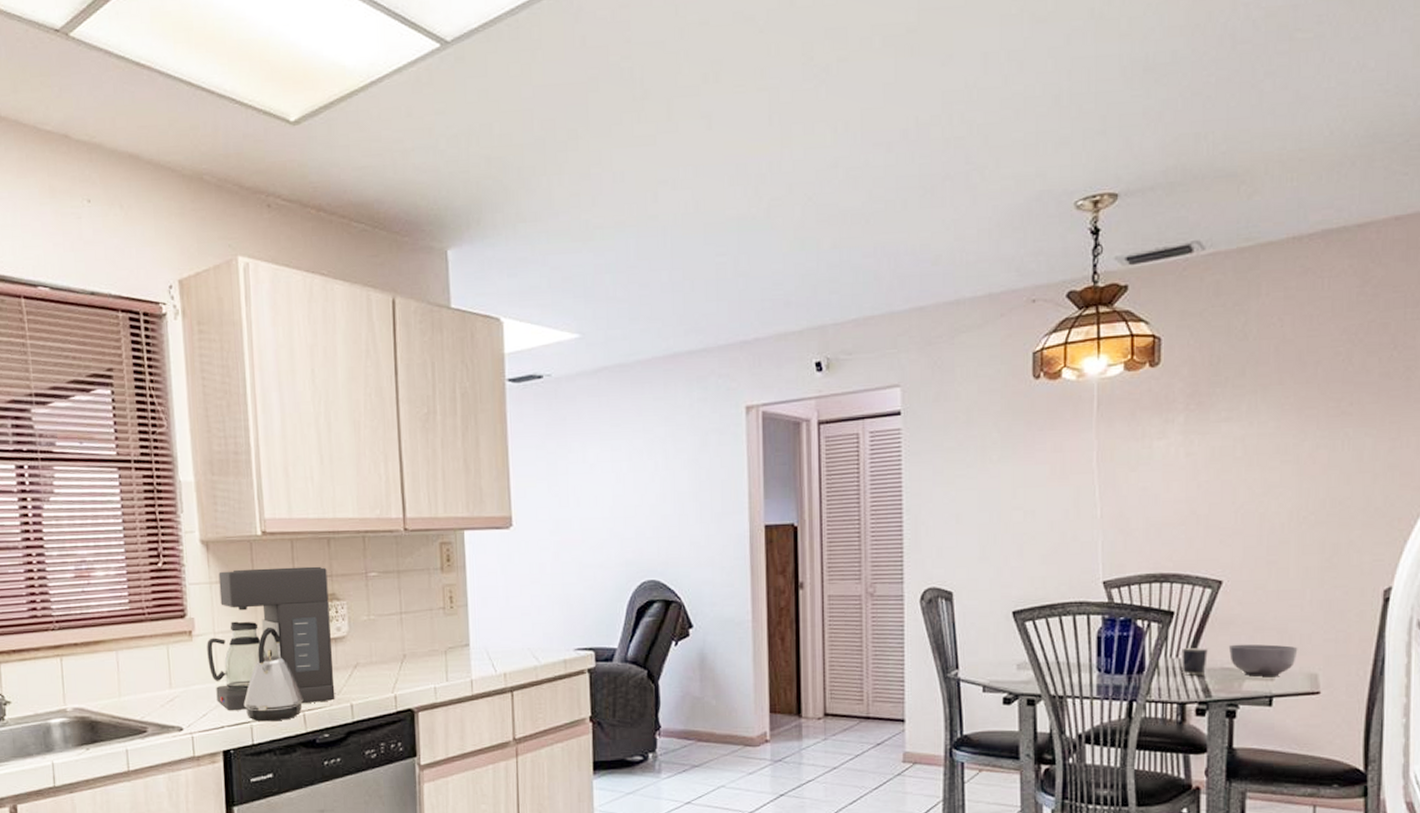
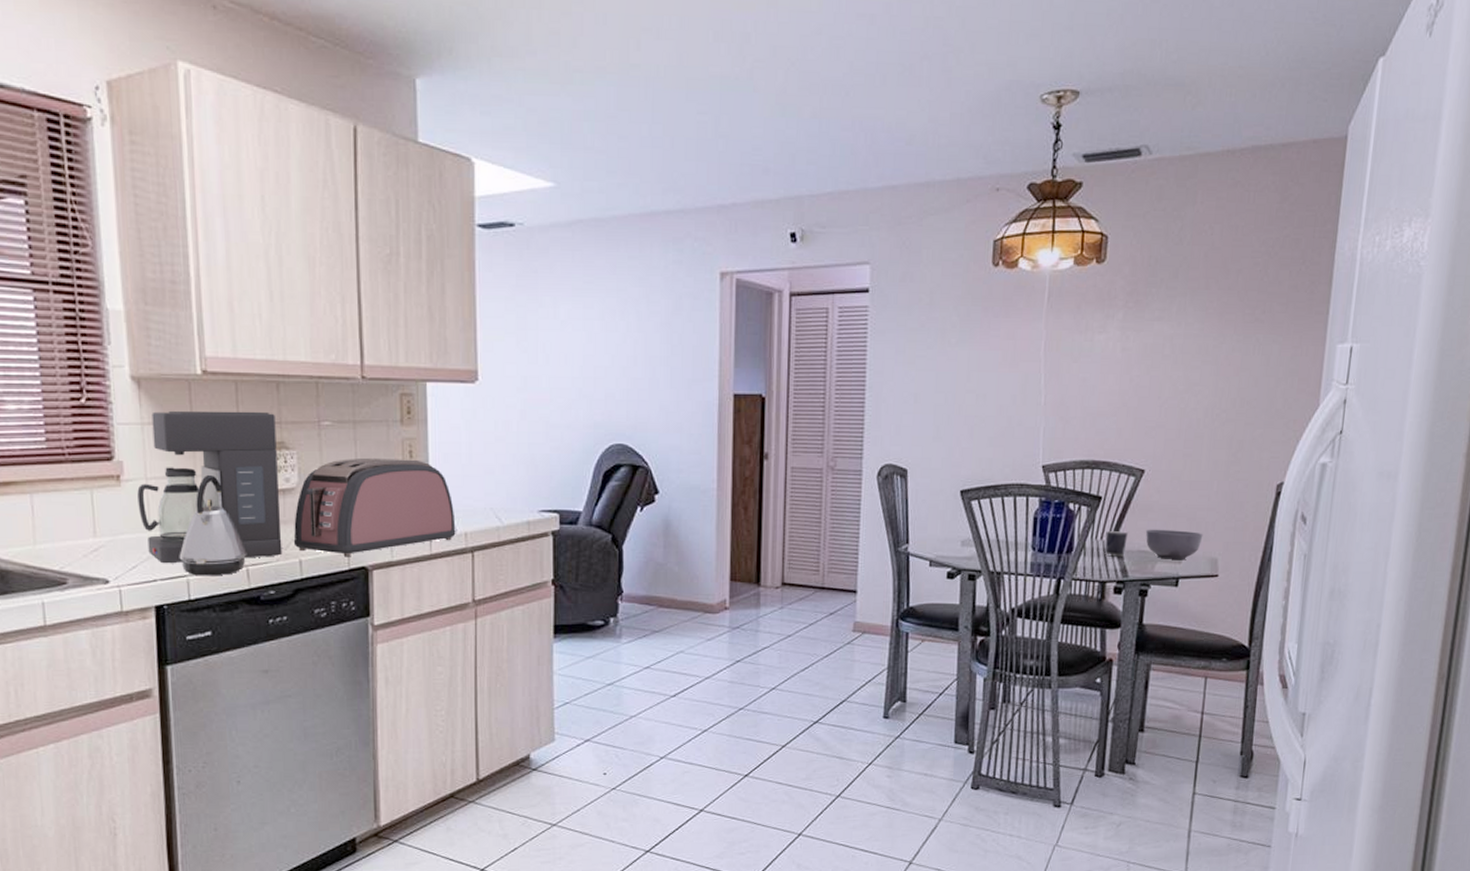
toaster: none [345,604,496,700] -> present [293,457,456,557]

